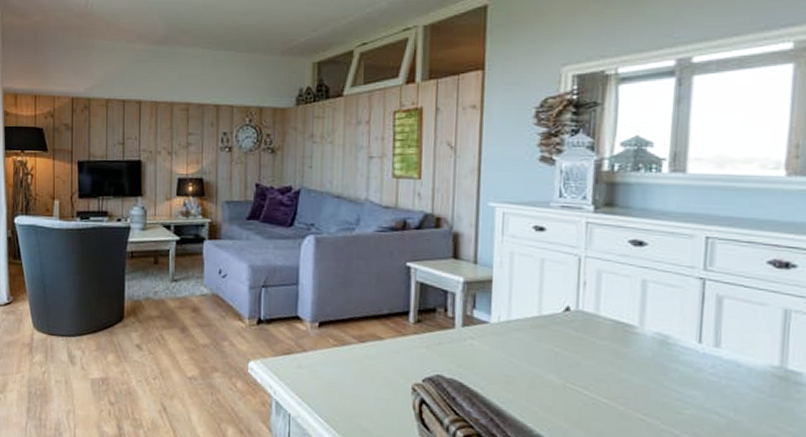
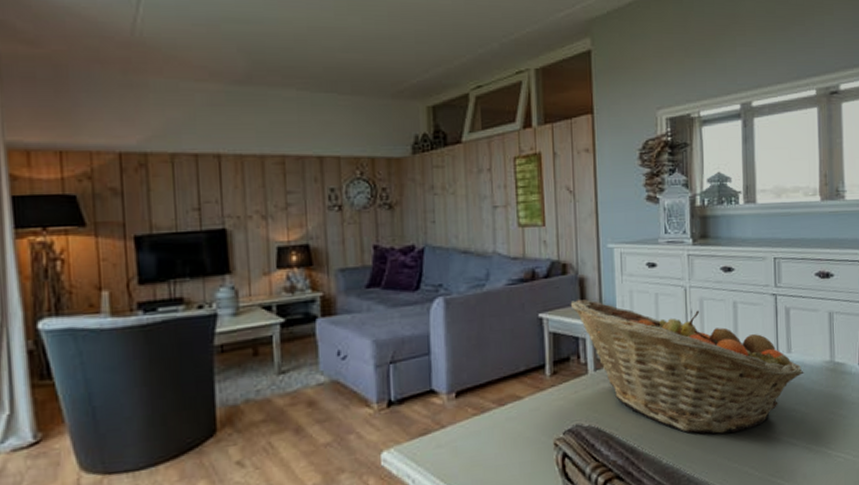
fruit basket: none [441,253,737,422] -> present [570,299,804,434]

